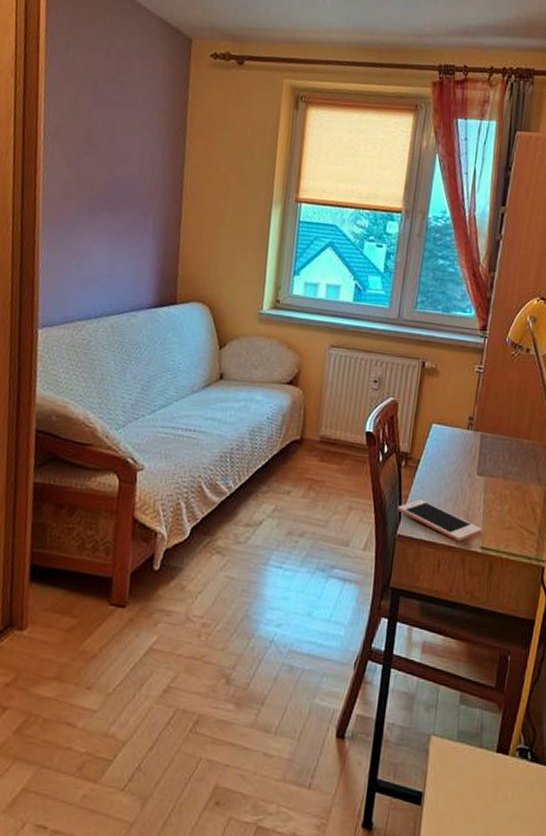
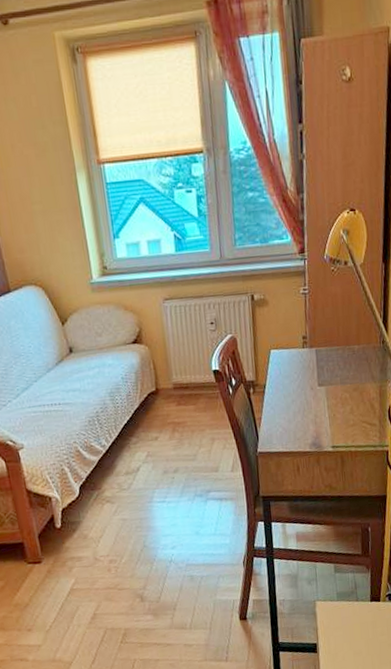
cell phone: present [397,499,482,542] -> none [254,418,330,447]

